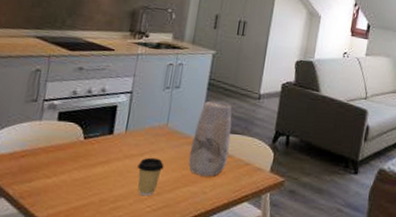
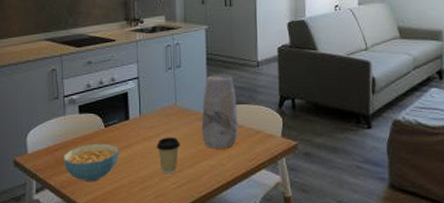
cereal bowl: none [28,154,96,196] -> present [63,143,119,182]

